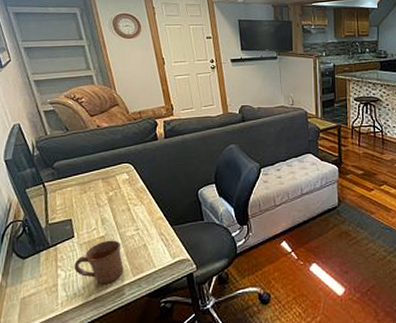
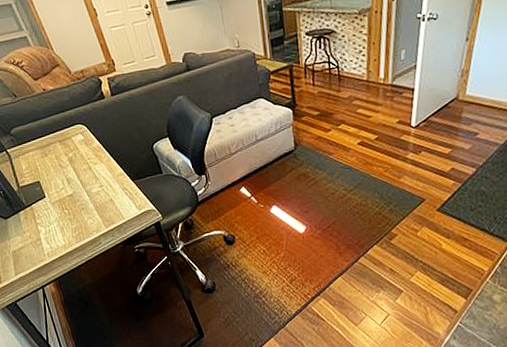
mug: present [74,240,124,285] -> none [51,197,97,237]

